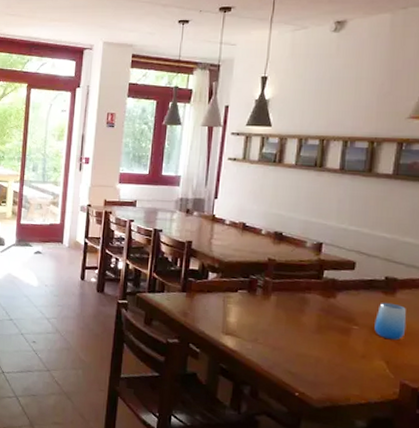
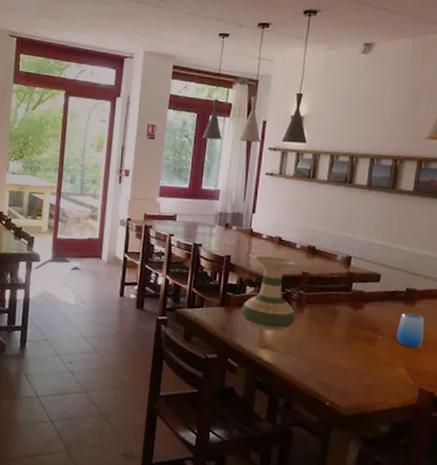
vase: none [204,241,261,318] -> present [242,255,296,331]

